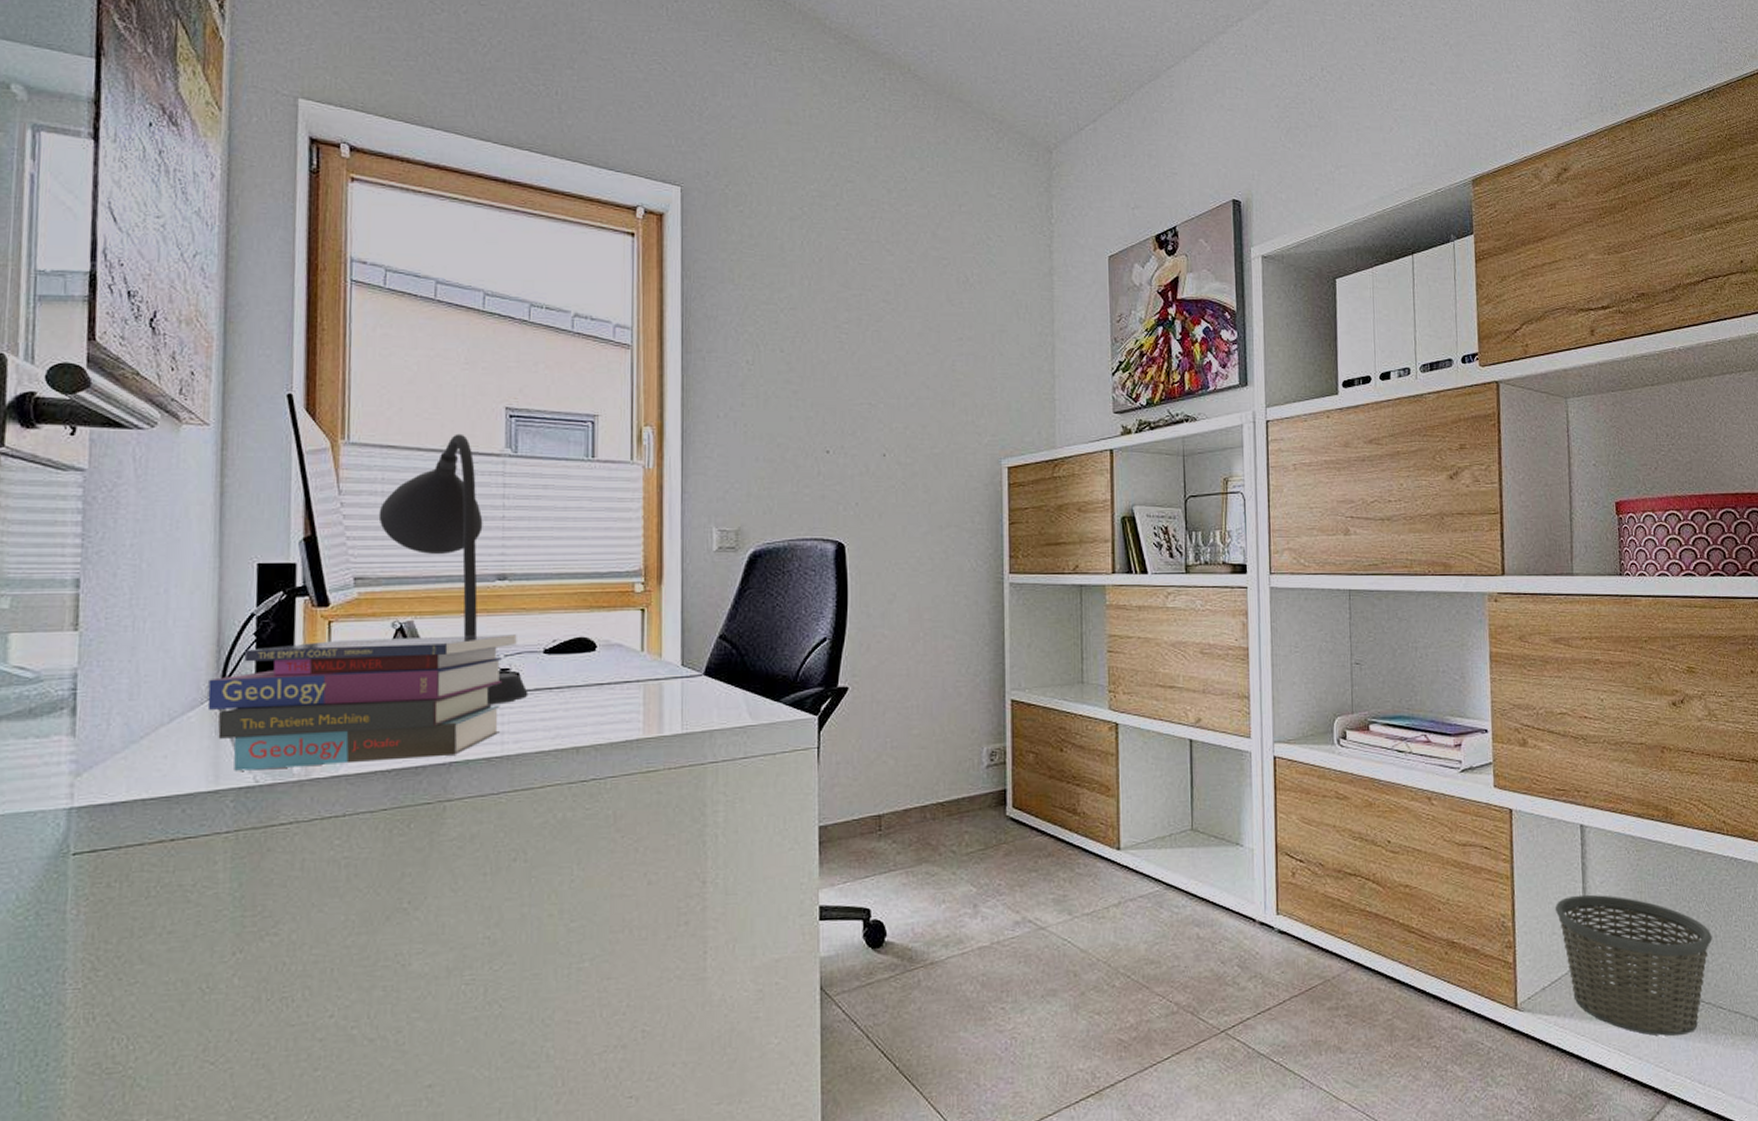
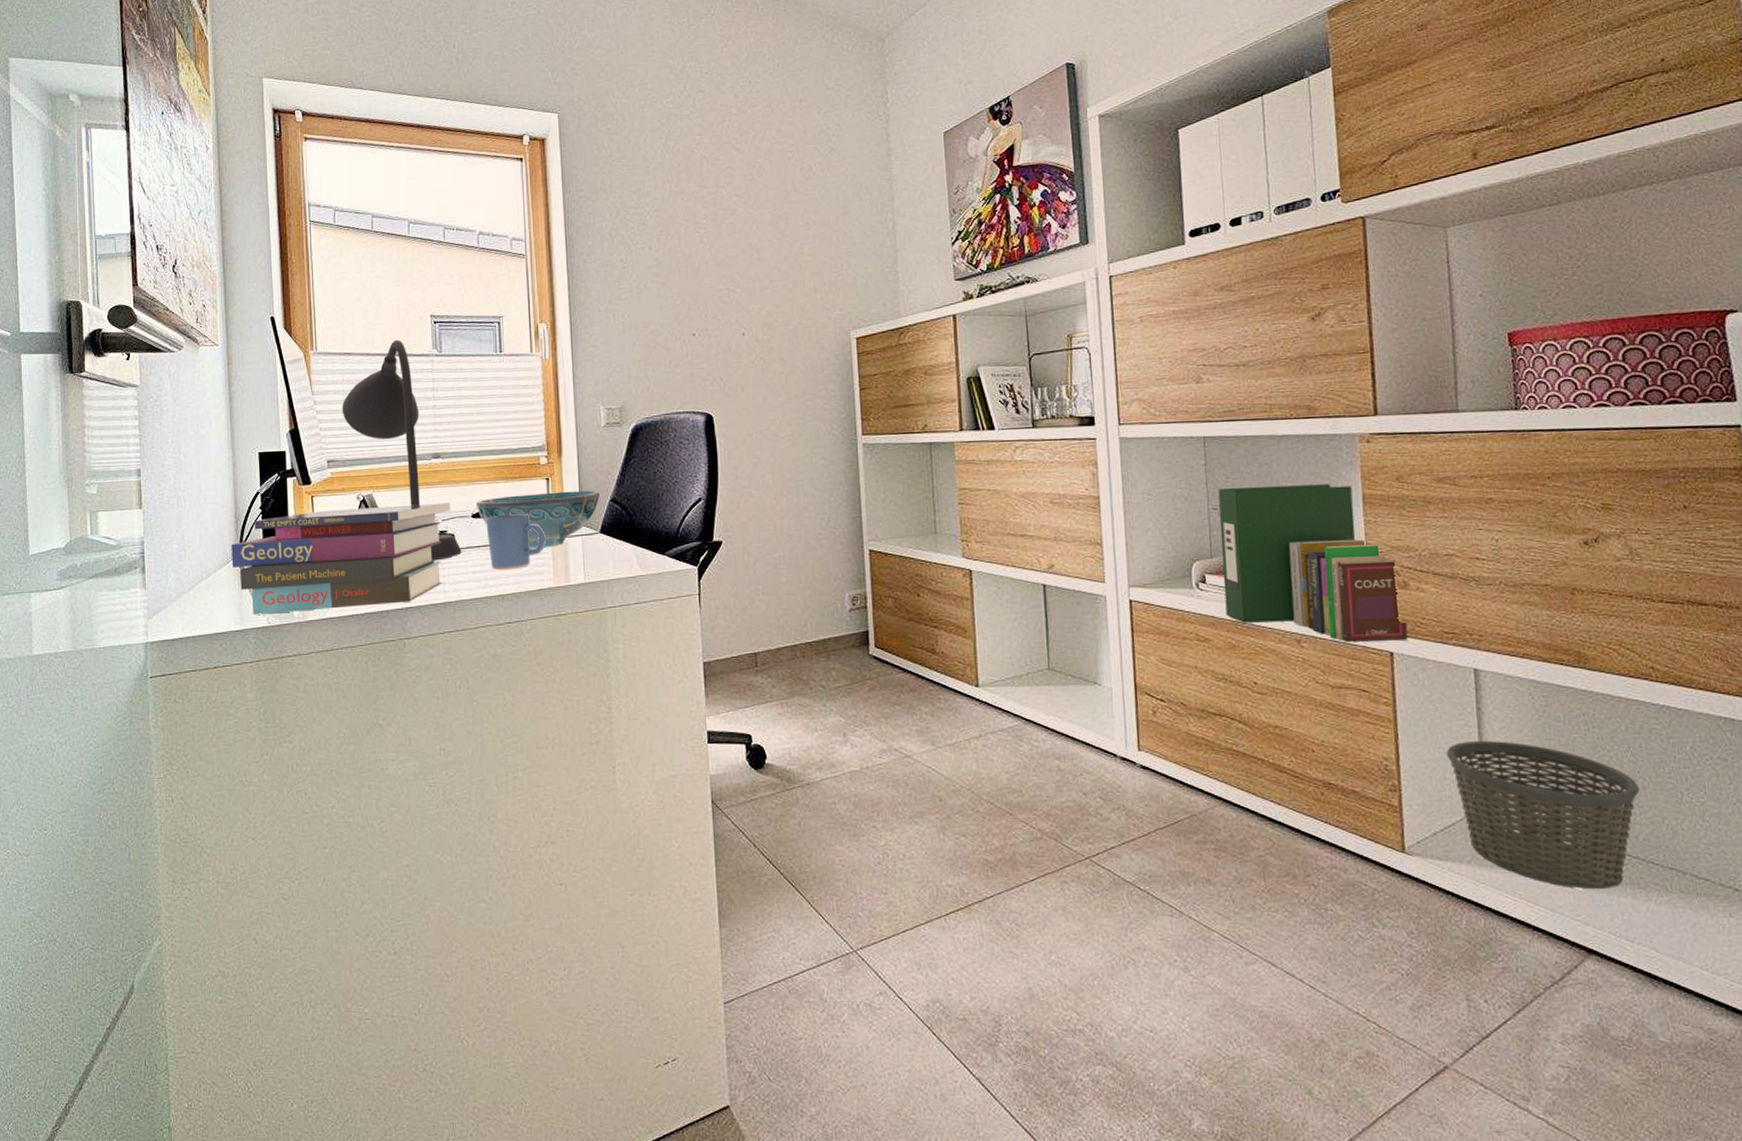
decorative bowl: none [549,625,706,694] -> present [475,490,600,550]
mug: none [561,649,636,718] -> present [486,513,546,571]
binder: none [1361,641,1483,780] -> present [1218,484,1355,623]
books: none [1423,696,1525,799] -> present [1288,539,1408,642]

